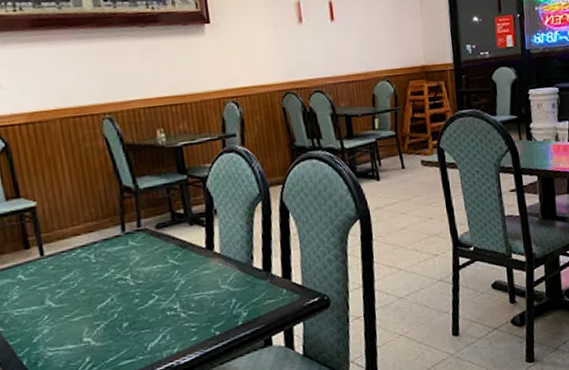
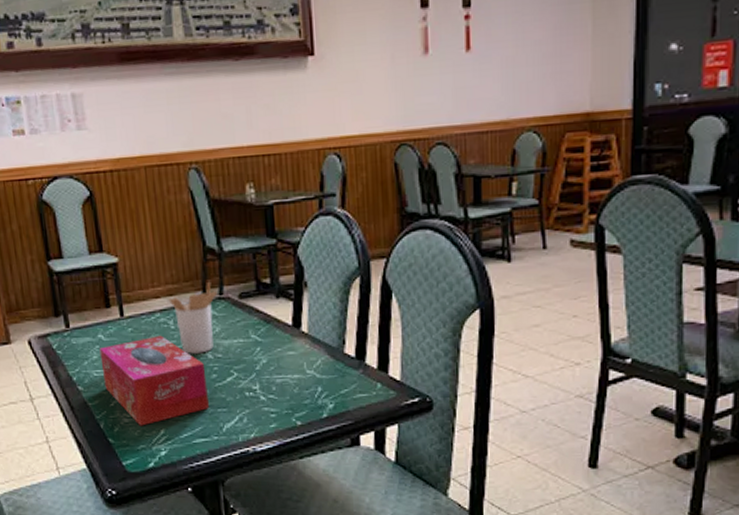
tissue box: none [19,269,133,358] -> present [99,335,209,426]
utensil holder: none [88,217,135,284] -> present [168,282,217,354]

